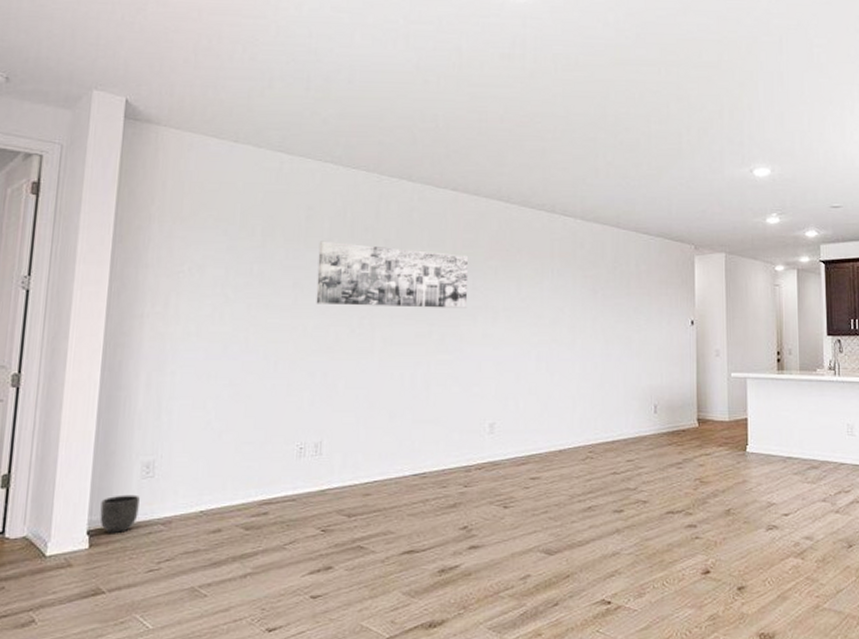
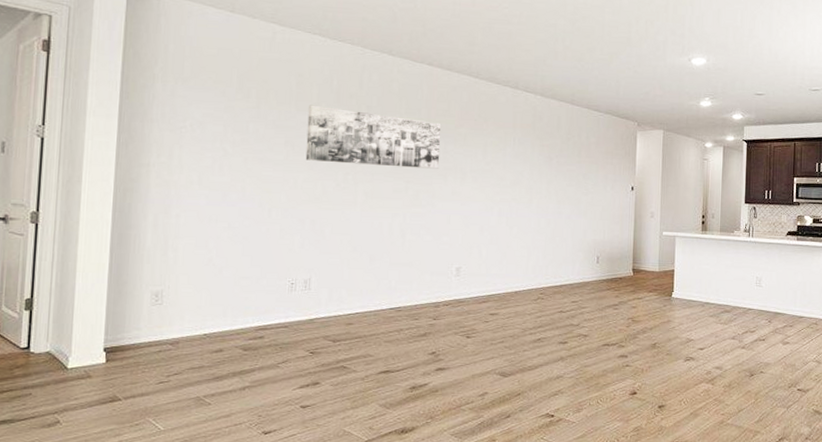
planter: present [100,494,140,534] -> none [115,318,150,352]

